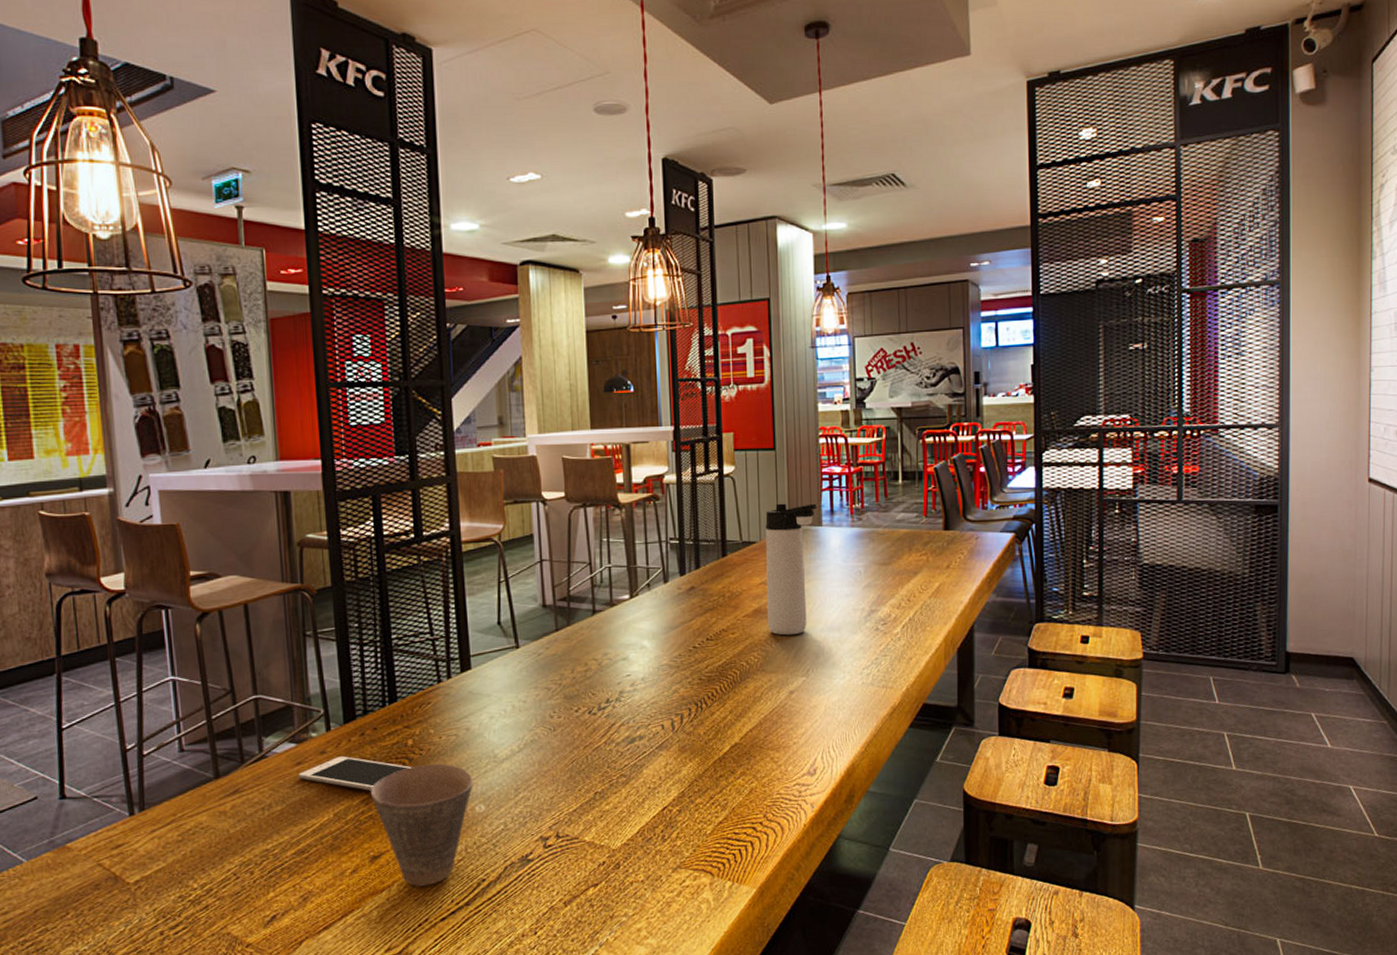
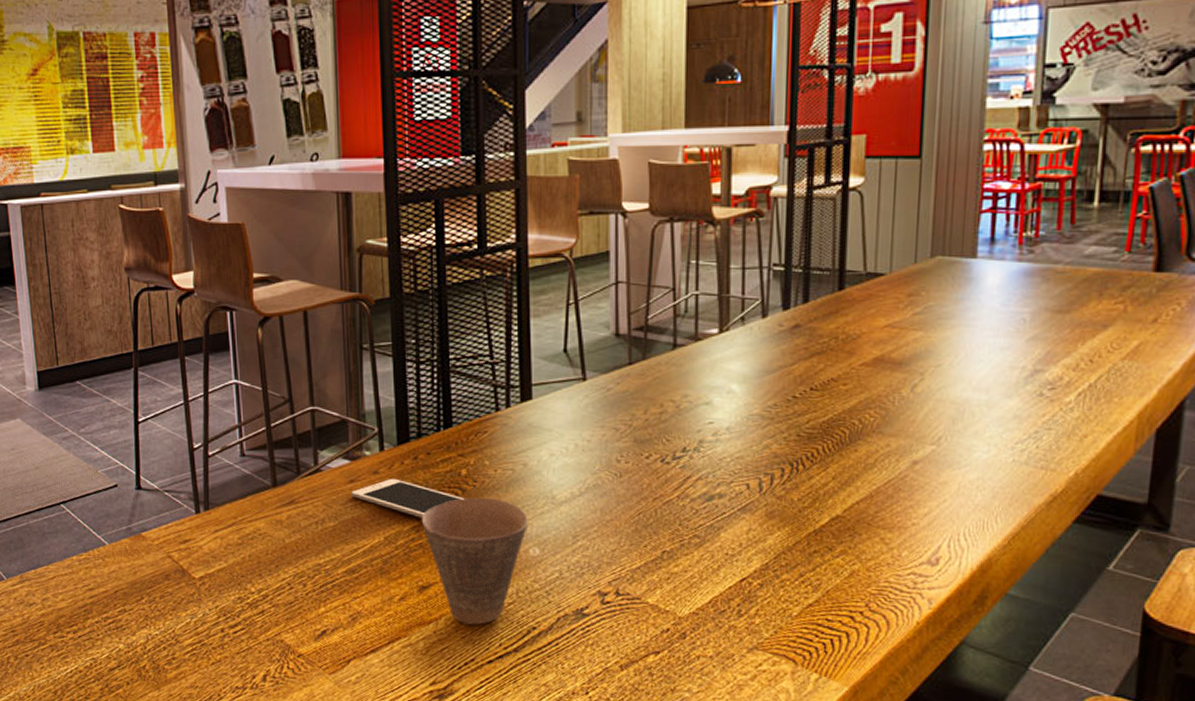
thermos bottle: present [765,503,817,636] -> none [890,227,972,393]

